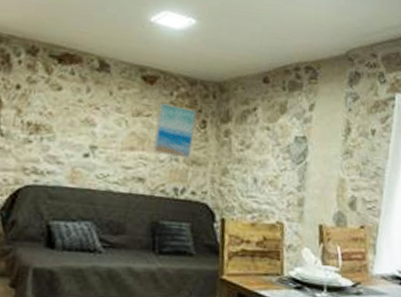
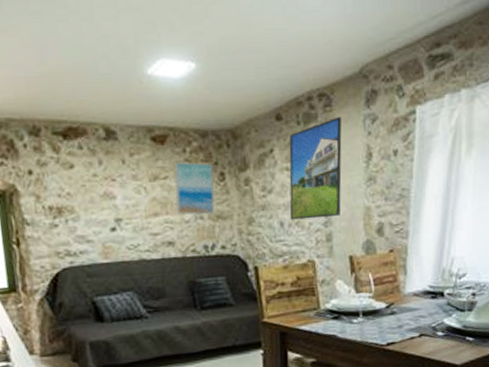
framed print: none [264,89,325,182] -> present [289,116,342,220]

